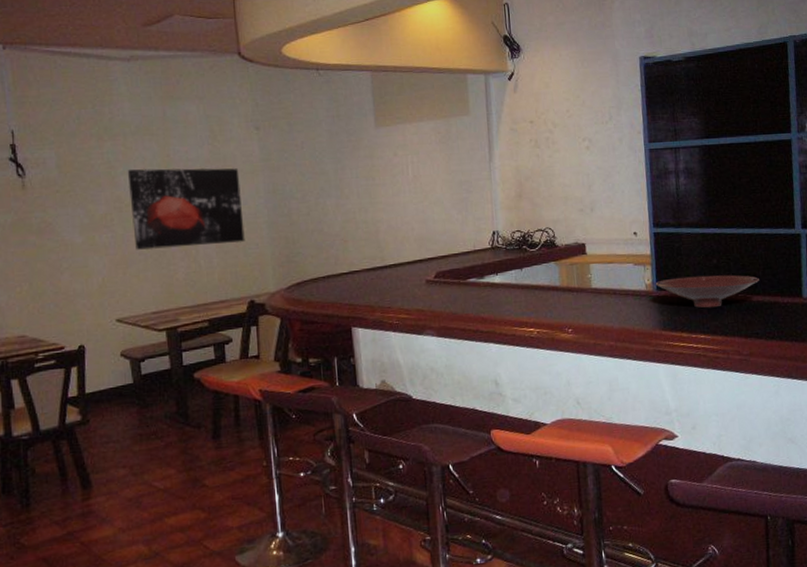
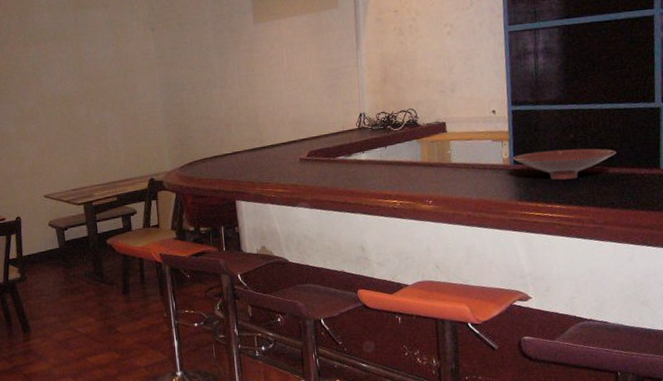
wall art: present [127,168,245,250] -> none [48,65,145,138]

